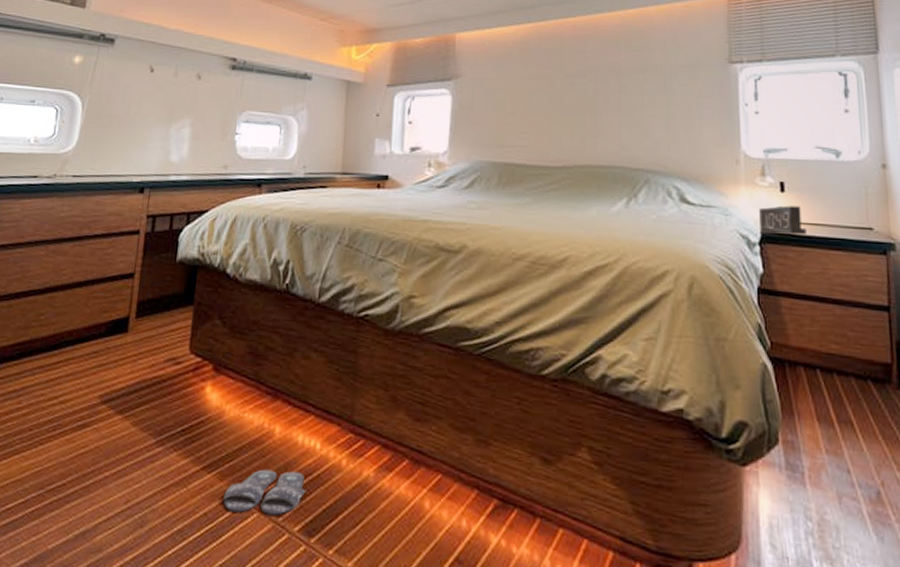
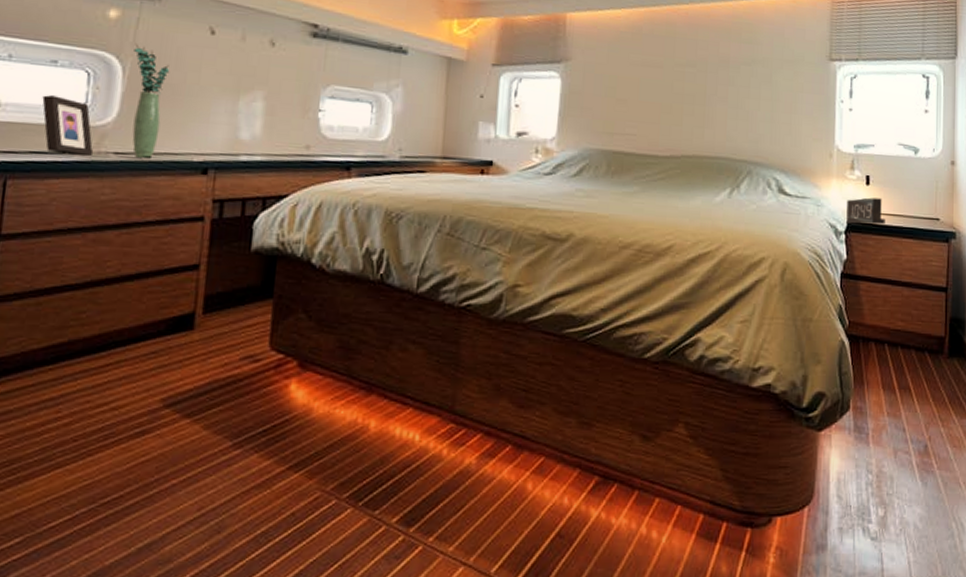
picture frame: none [22,129,57,180] -> present [42,95,93,157]
vase: none [86,82,118,181] -> present [132,42,170,160]
slippers: present [223,469,306,516] -> none [313,464,405,511]

